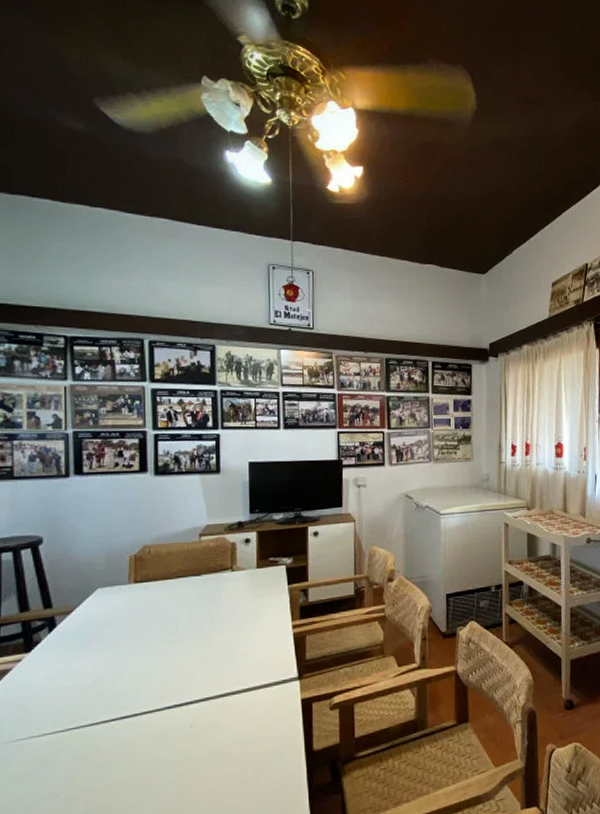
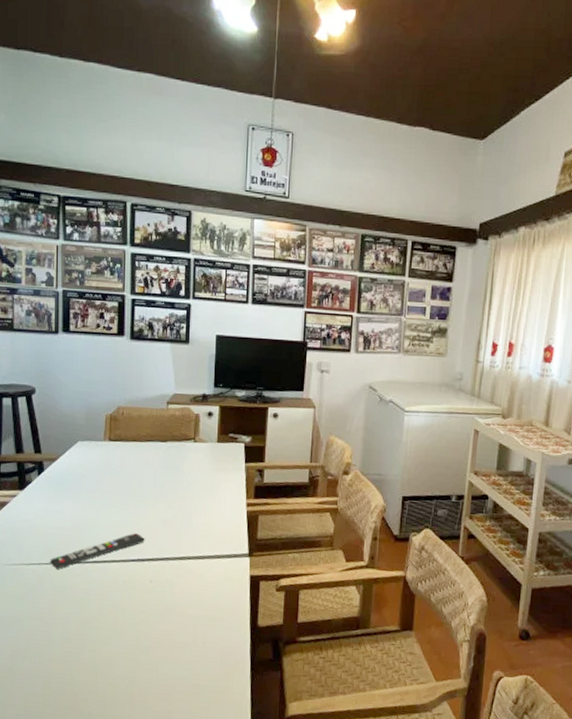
remote control: none [66,677,182,735] -> present [49,533,145,569]

